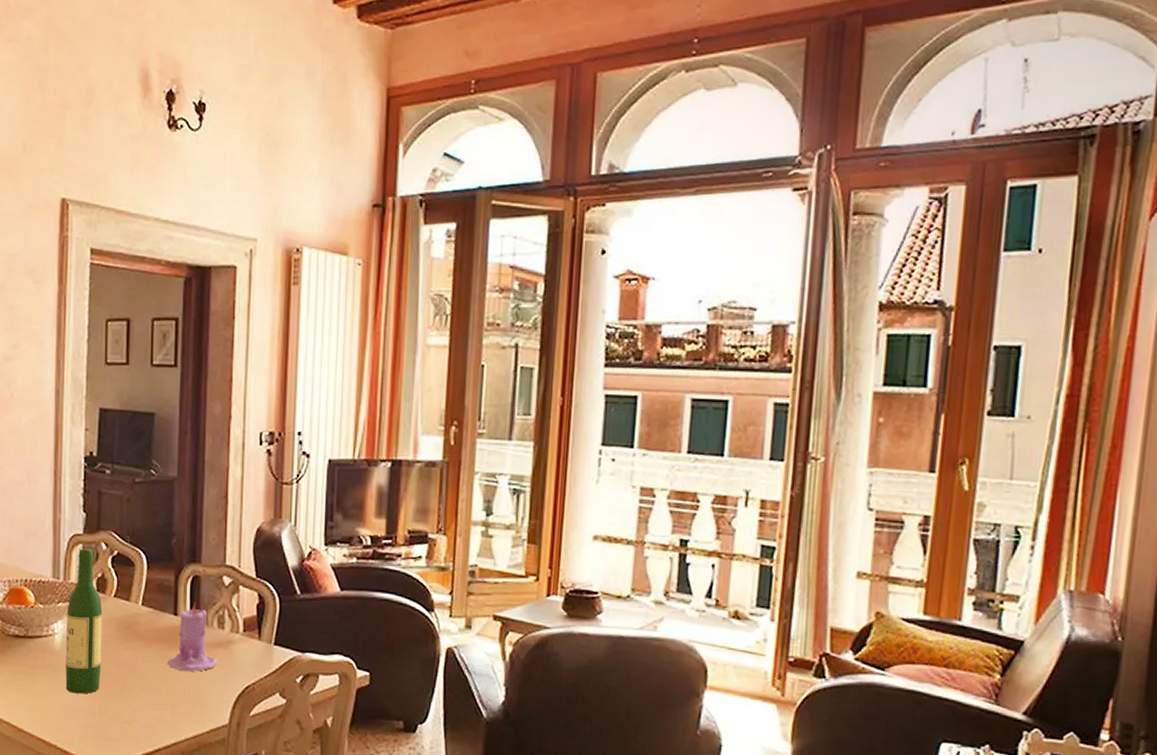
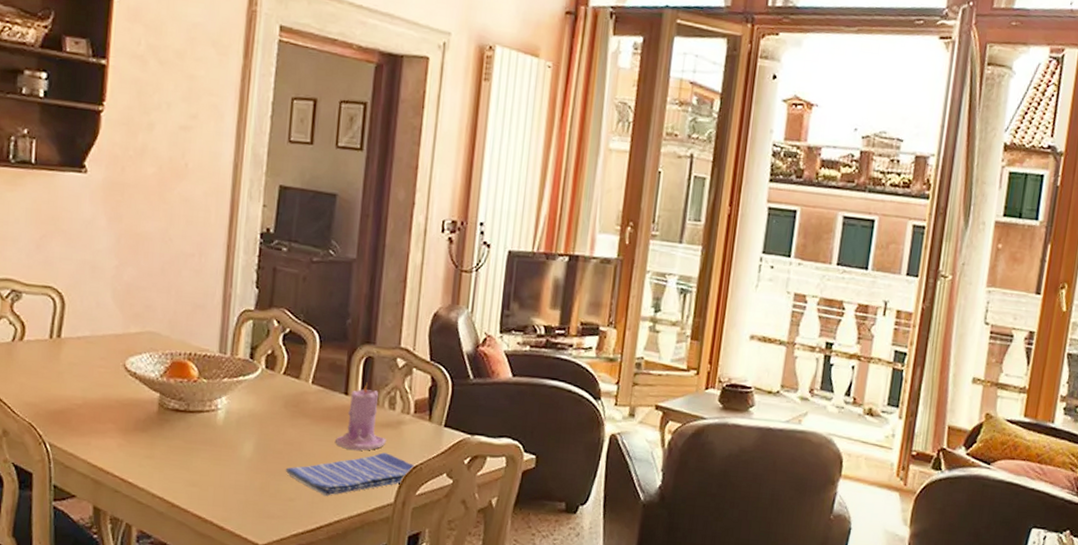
wine bottle: present [65,548,103,694] -> none [226,324,270,471]
dish towel: none [121,673,246,718] -> present [285,452,414,496]

